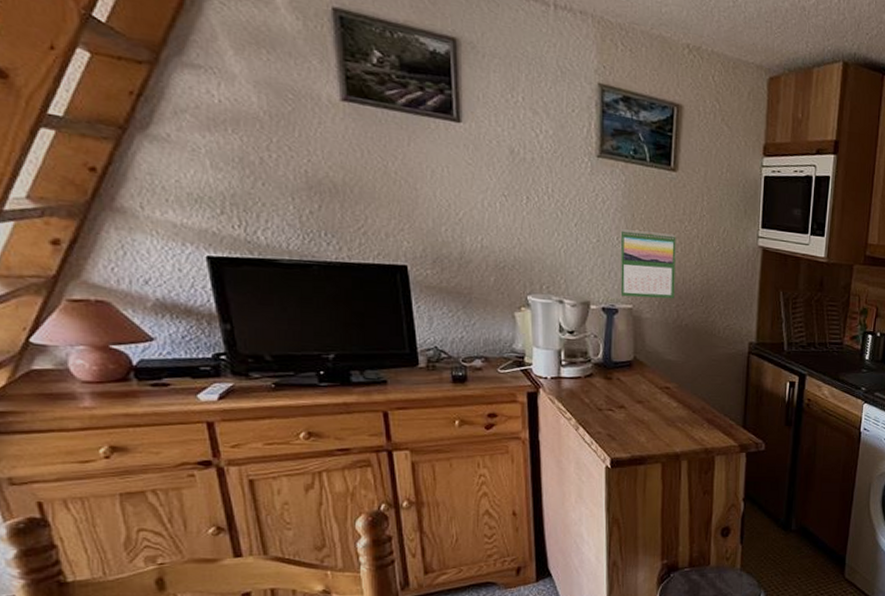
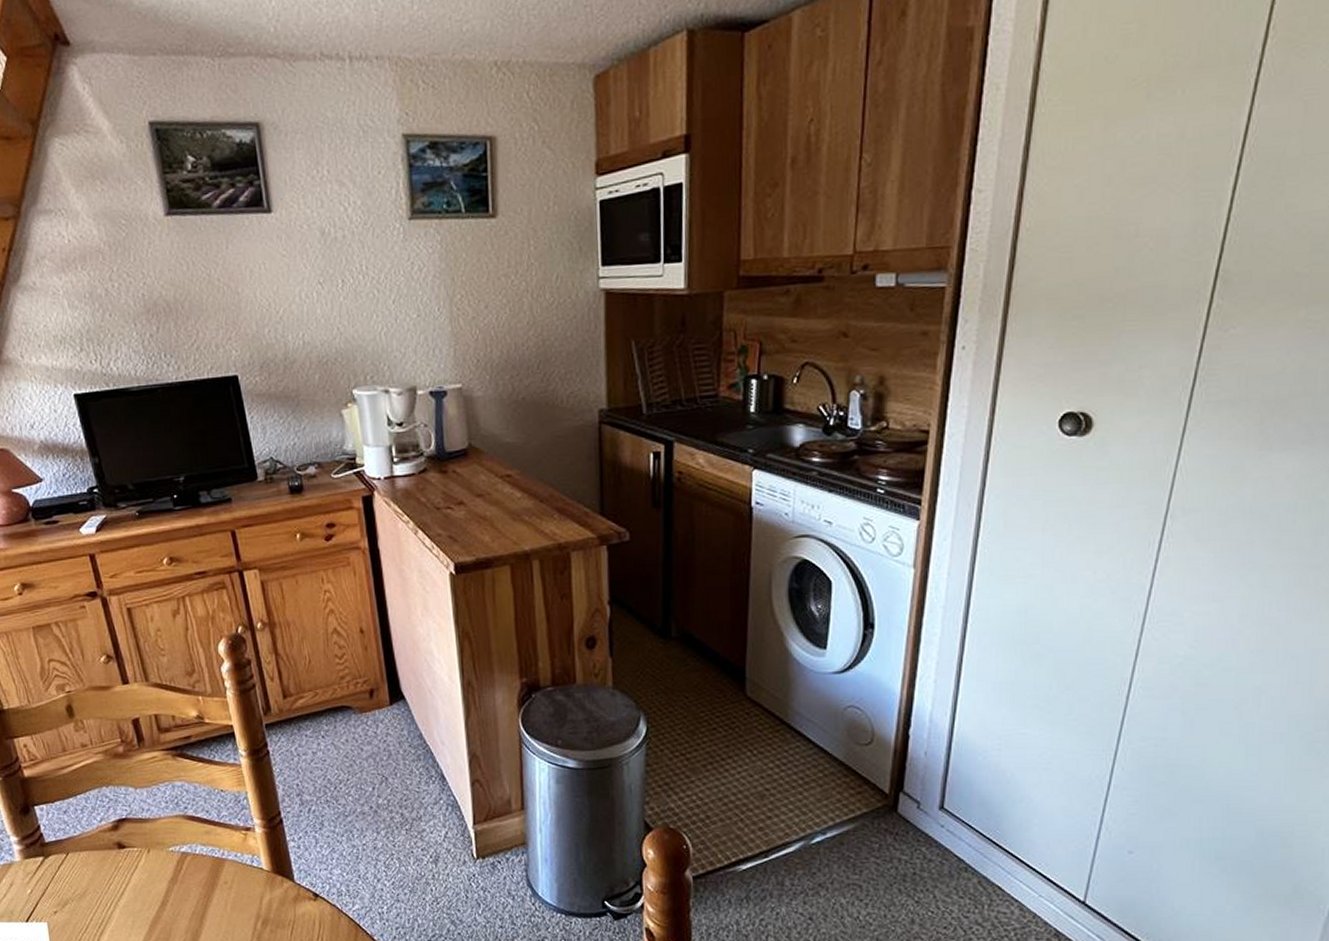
calendar: present [620,229,676,299] -> none [441,293,507,376]

